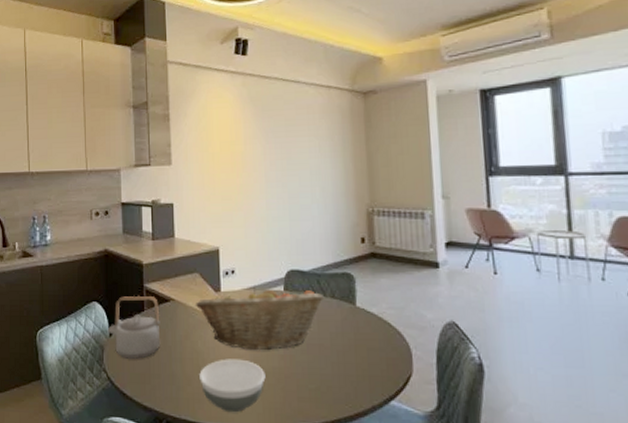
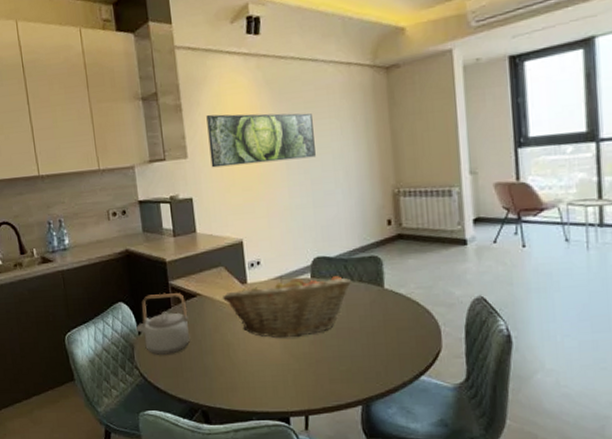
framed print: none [192,125,294,176] -> present [206,113,316,168]
bowl: present [199,359,266,413] -> none [231,347,297,399]

